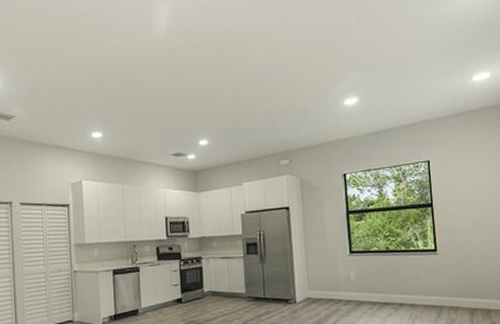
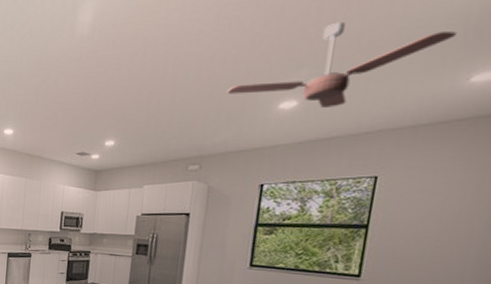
ceiling fan: none [300,31,456,103] -> present [226,21,458,108]

